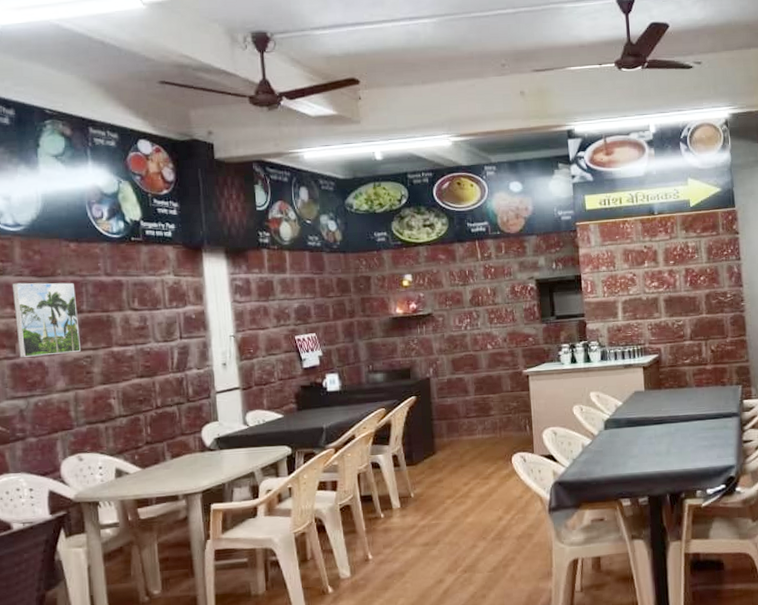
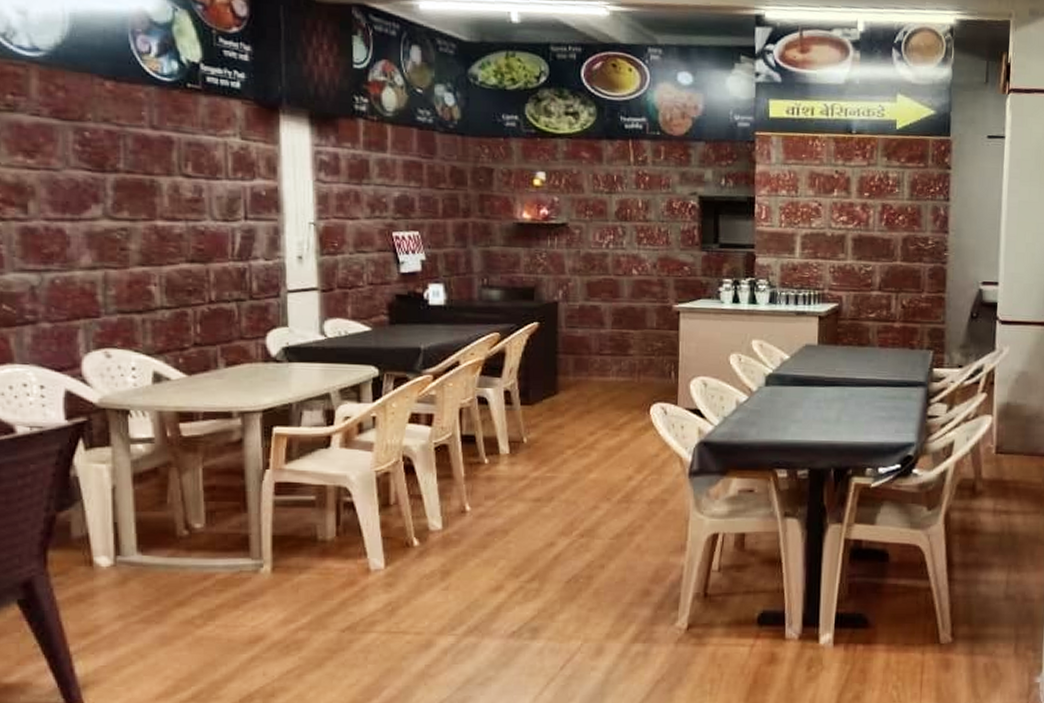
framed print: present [12,282,81,357] -> none [25,124,114,222]

